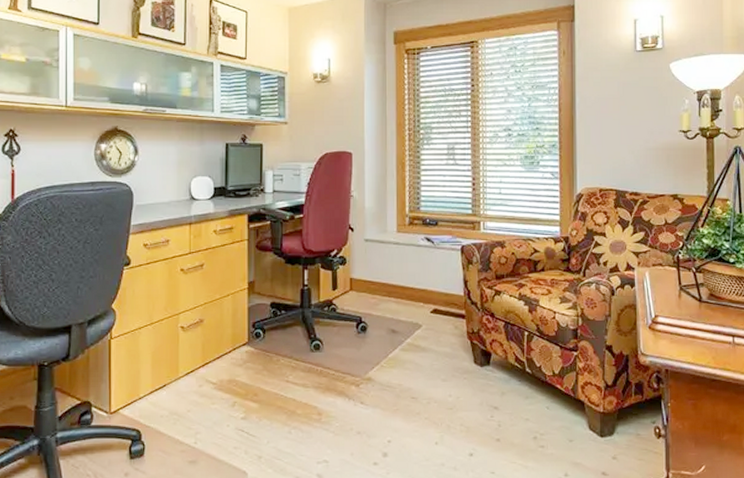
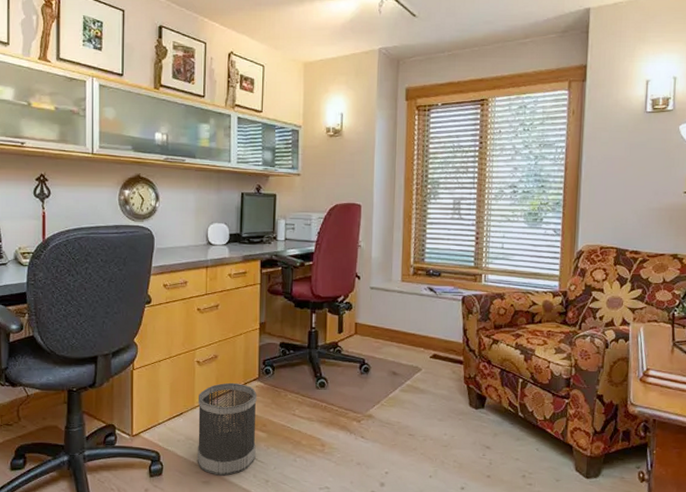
wastebasket: none [182,348,247,454] -> present [197,382,257,476]

